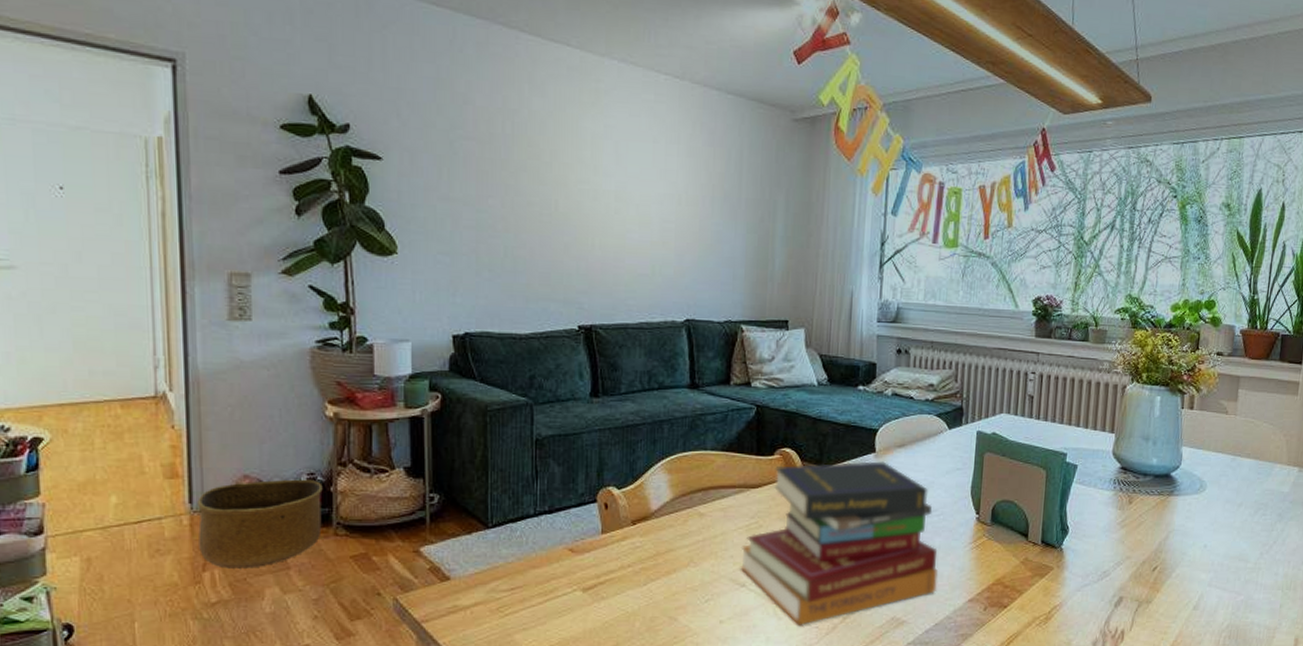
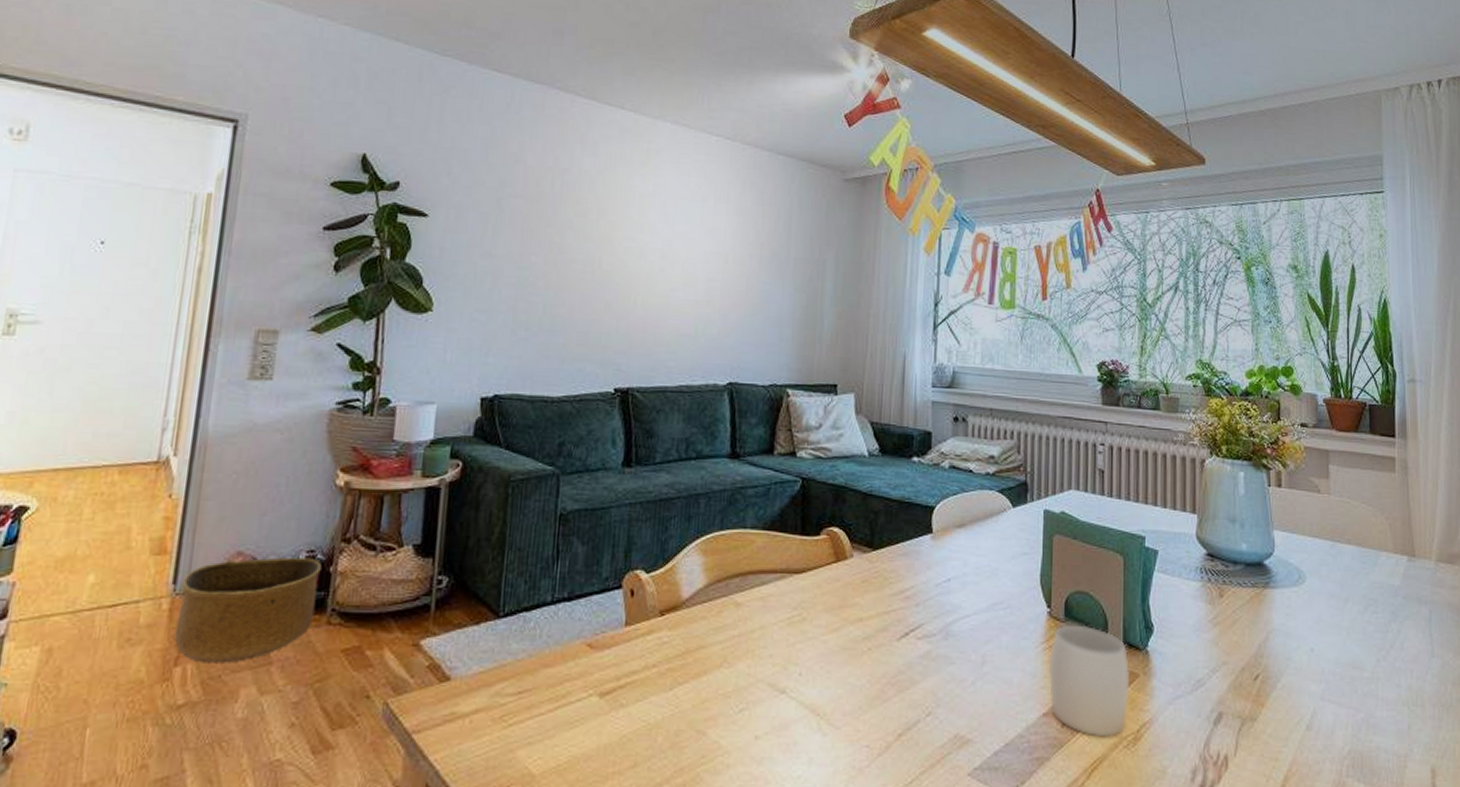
books: present [740,461,938,625] -> none [780,543,1006,743]
mug: none [974,528,1046,618] -> present [1048,624,1131,737]

